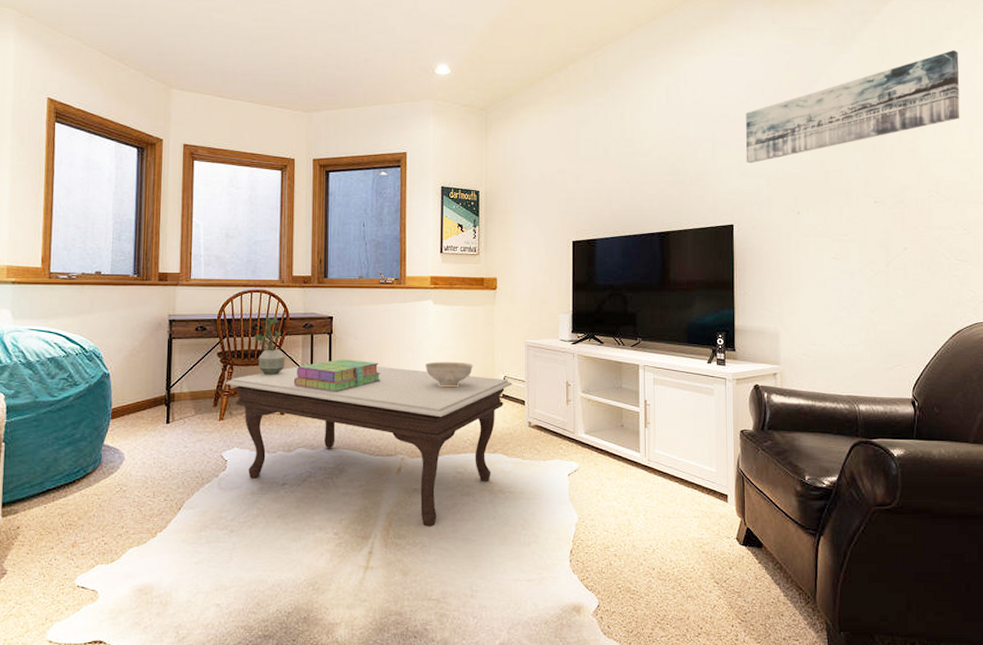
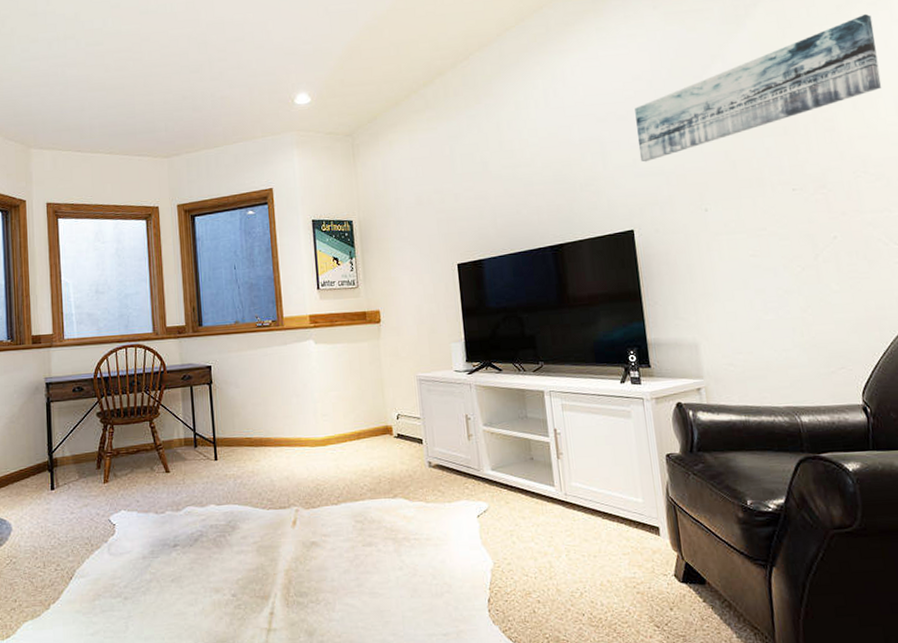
coffee table: present [225,360,513,527] -> none [107,412,408,582]
potted plant: present [253,317,285,376] -> none [131,371,166,433]
stack of books: present [293,359,381,392] -> none [176,409,267,445]
decorative bowl: present [425,361,474,388] -> none [312,402,364,432]

